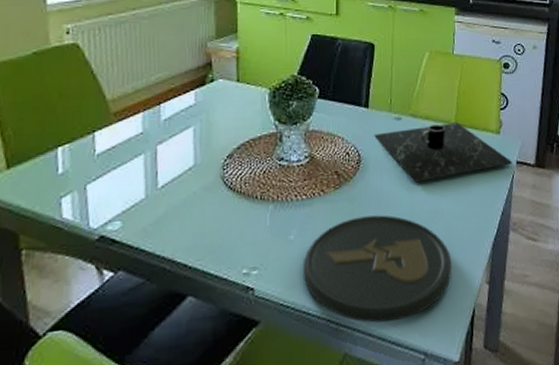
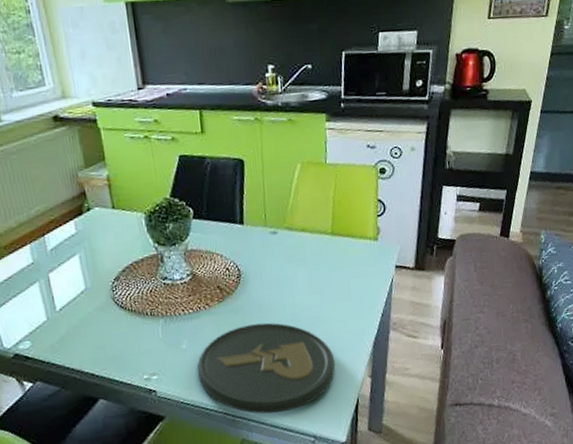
place setting: present [374,122,513,183] -> none [252,232,392,292]

